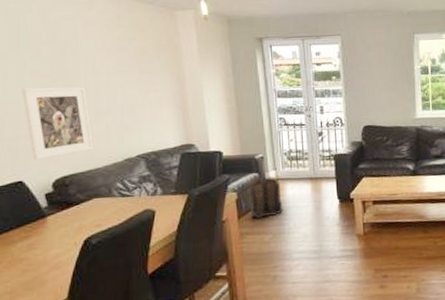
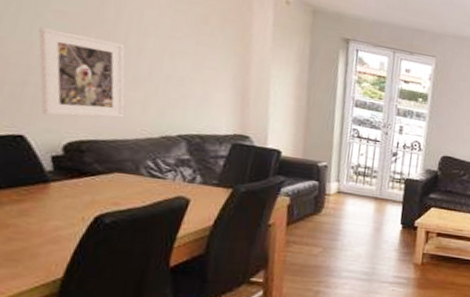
backpack: present [246,176,283,219] -> none [301,186,341,229]

